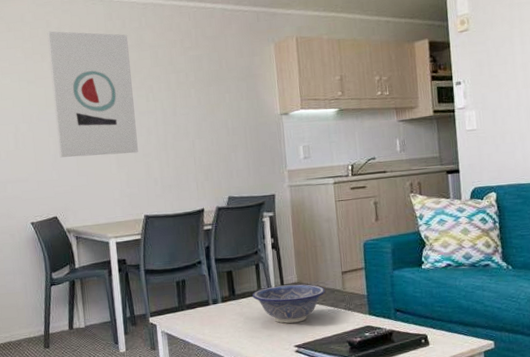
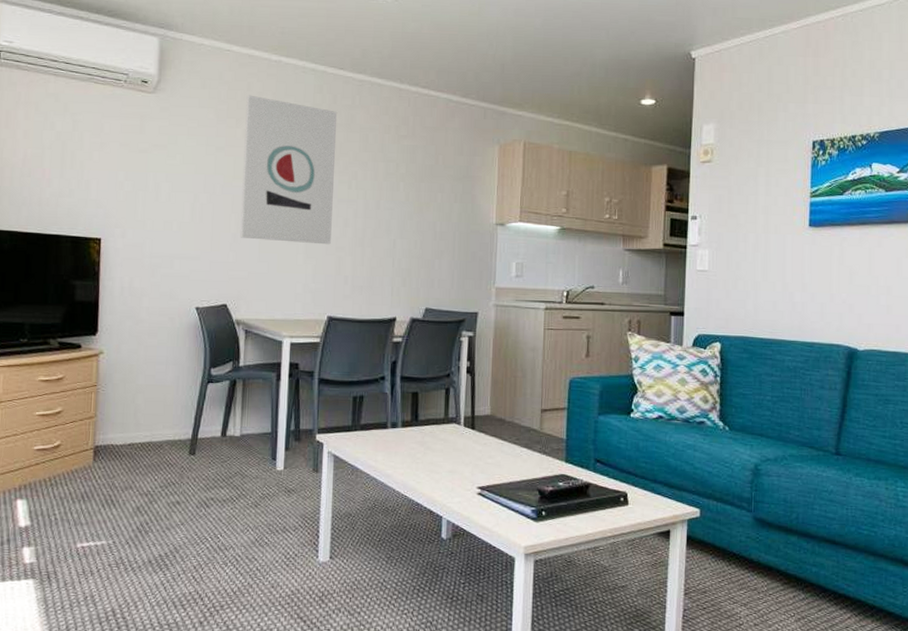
decorative bowl: present [252,284,326,324] -> none [437,416,521,461]

